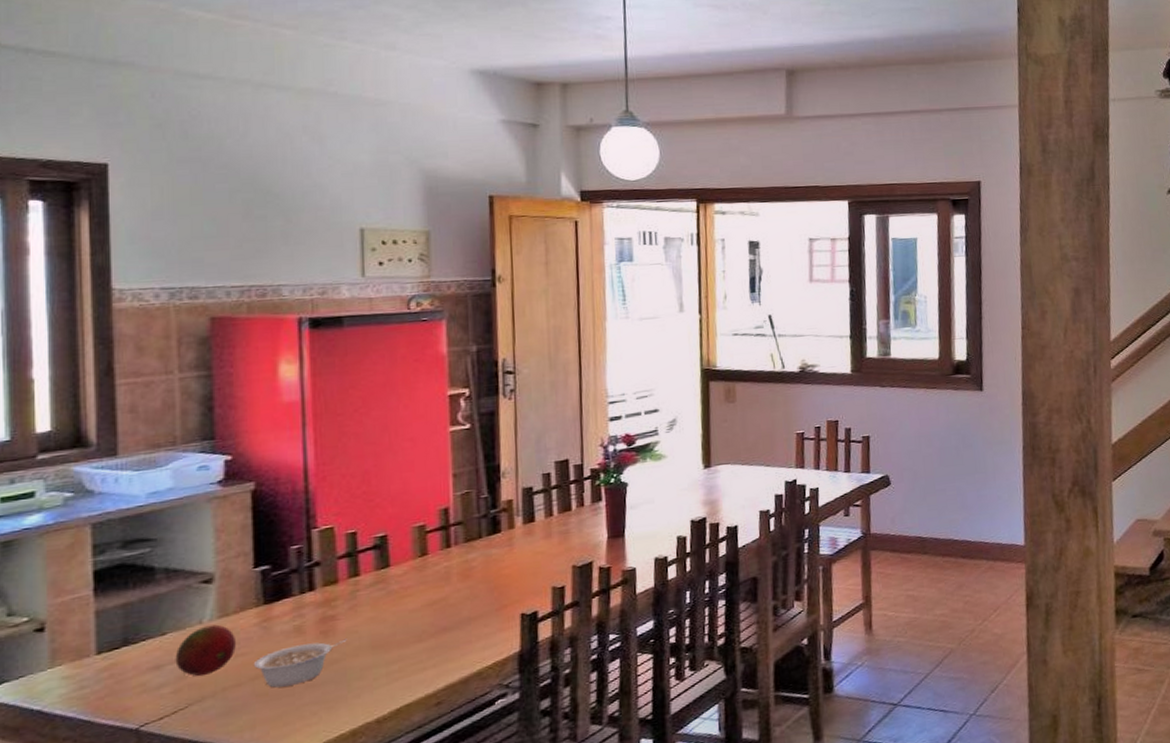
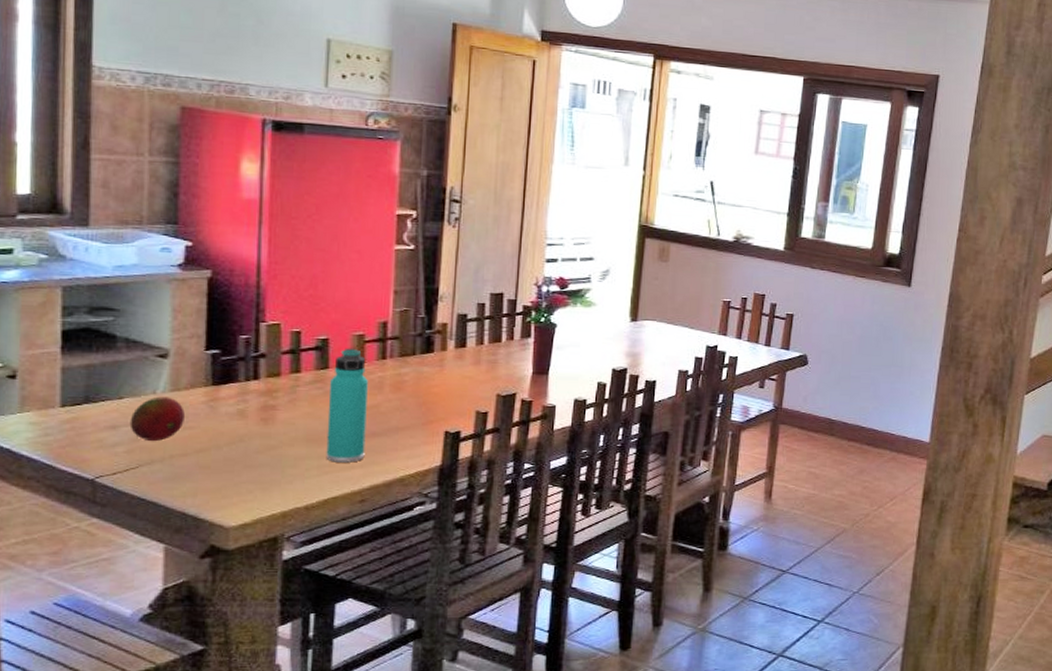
legume: present [253,639,347,688] -> none [198,427,285,463]
thermos bottle: none [392,540,437,667] -> present [326,348,368,463]

